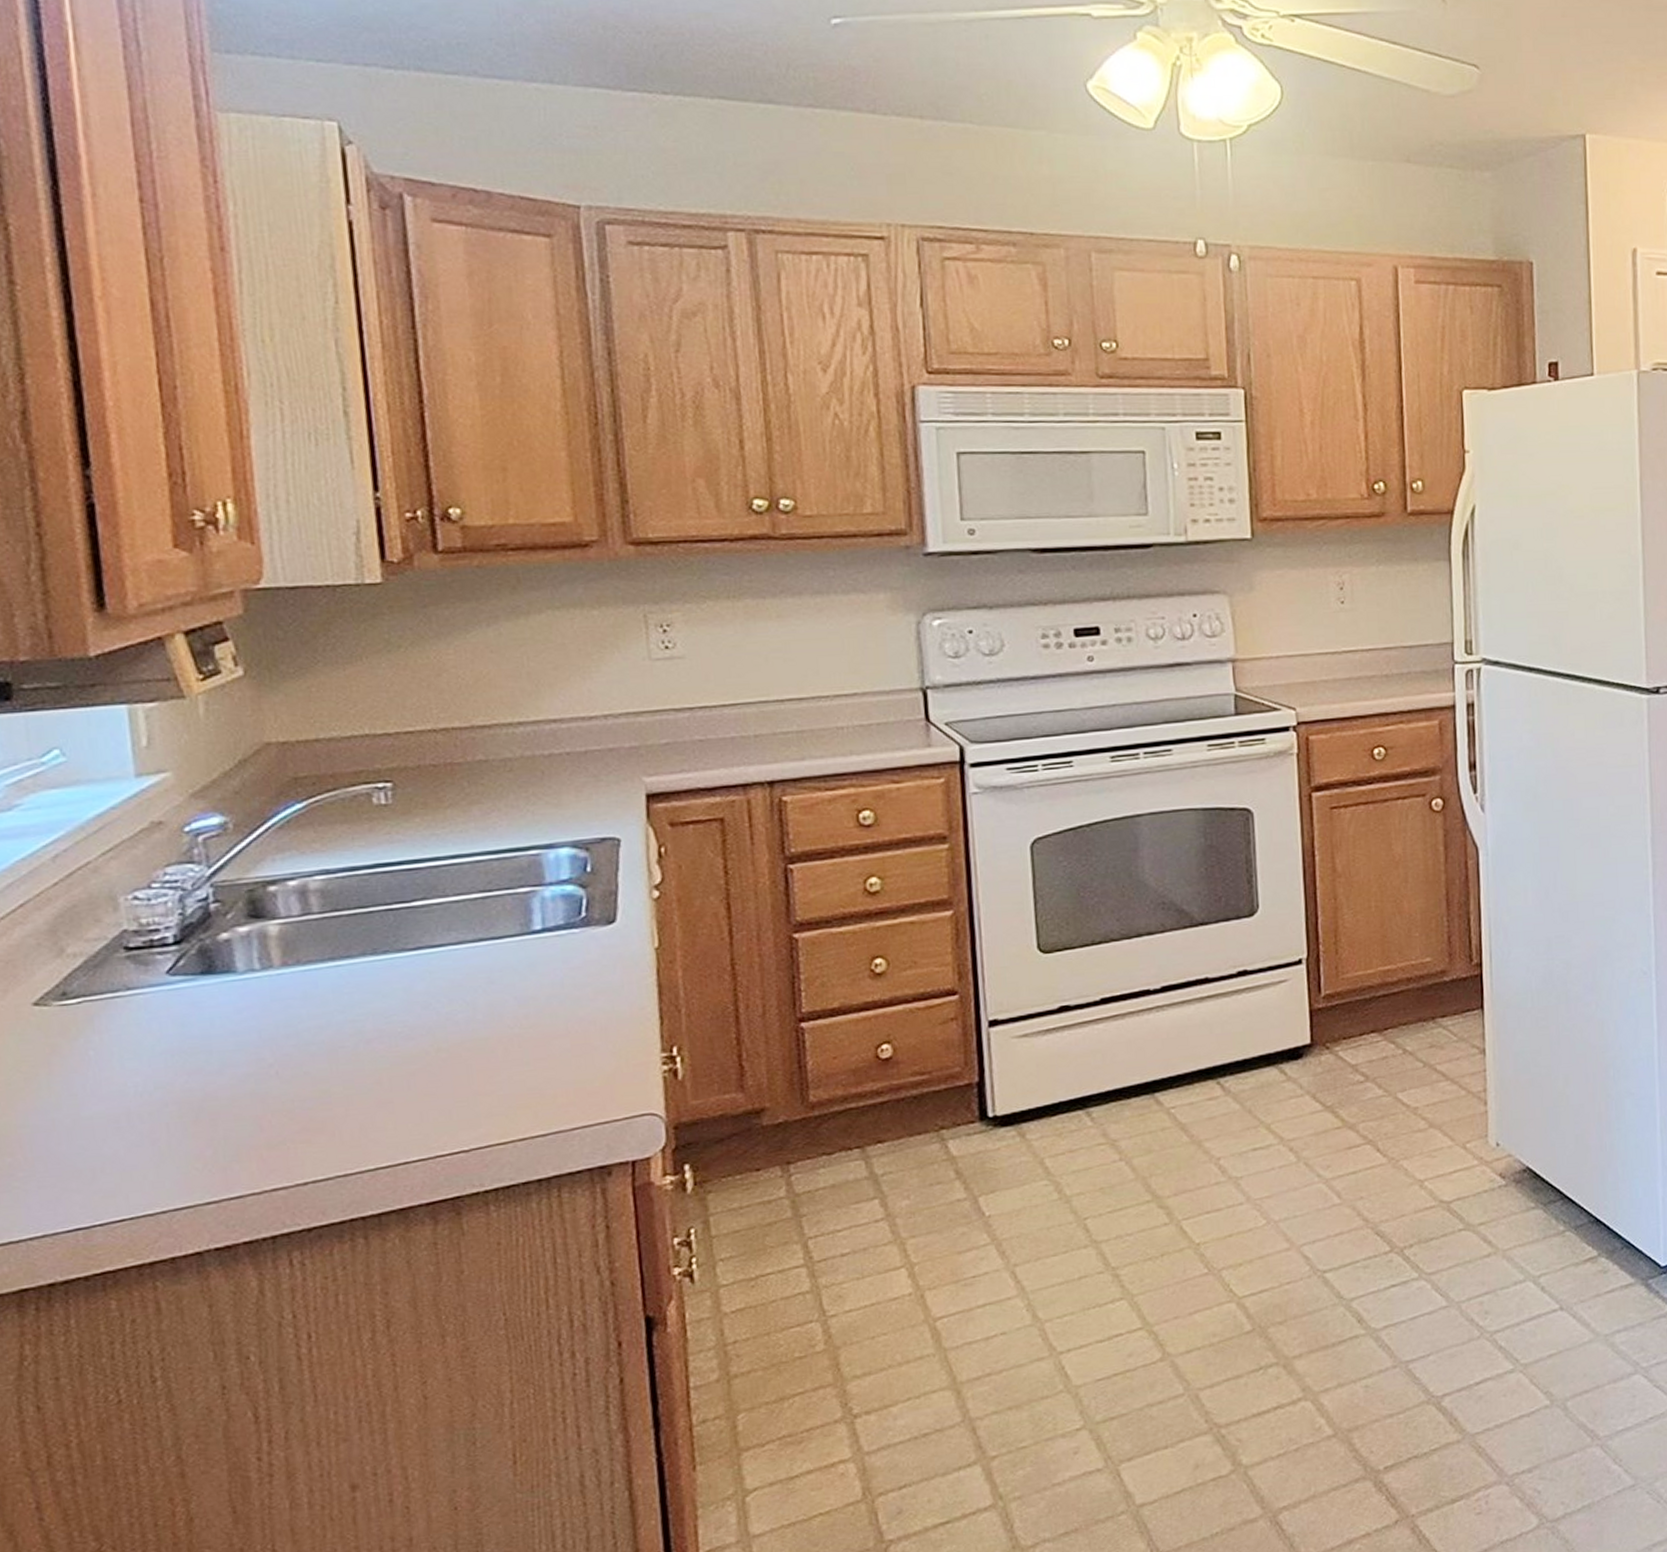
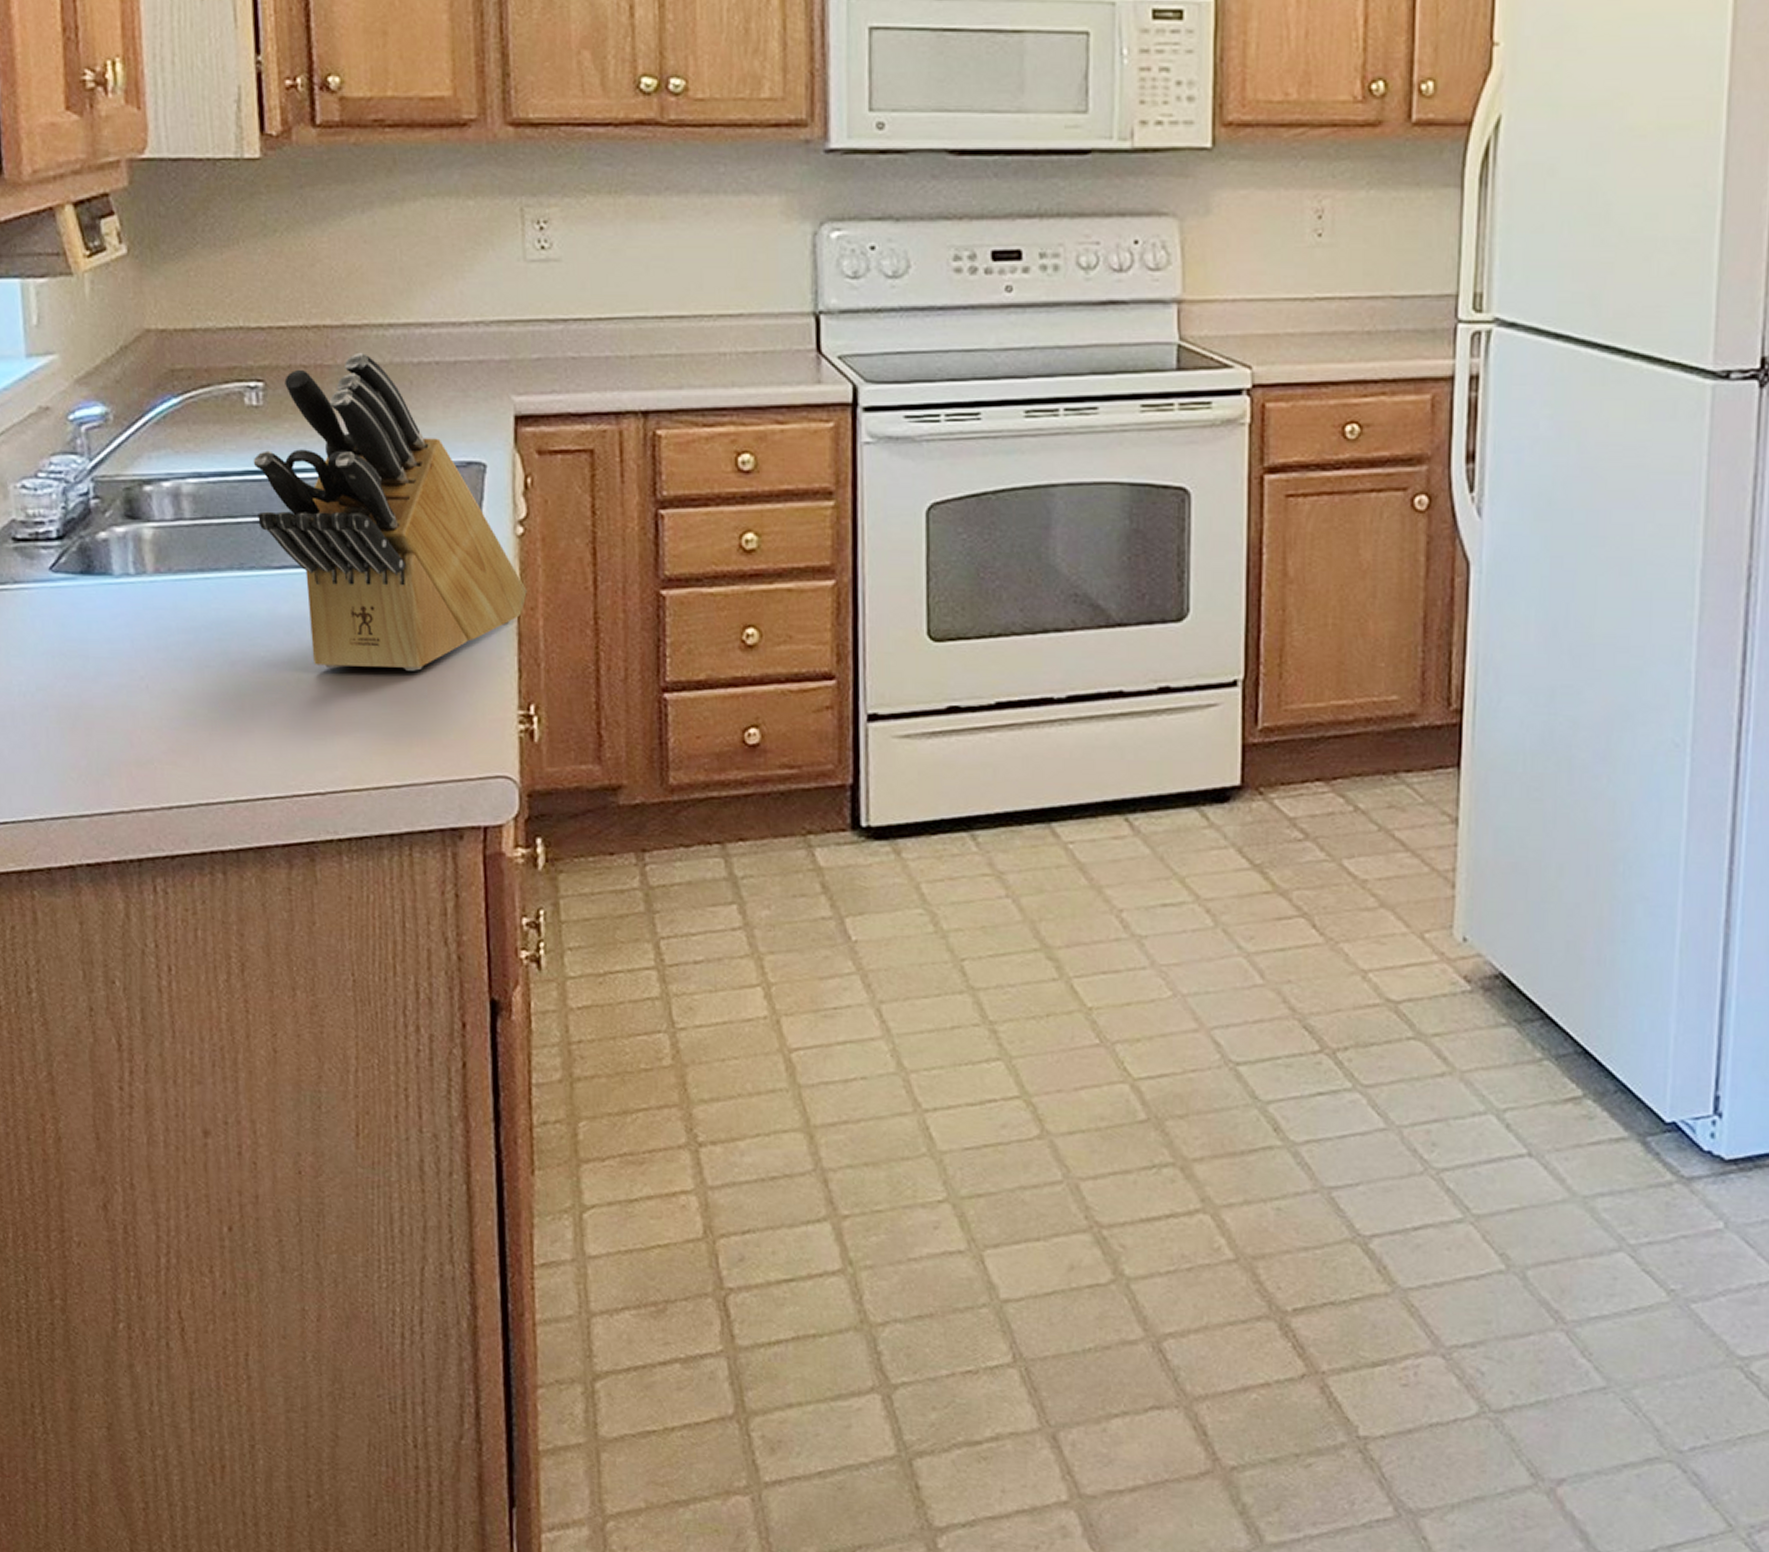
knife block: none [383,749,665,1036] -> present [253,352,527,671]

